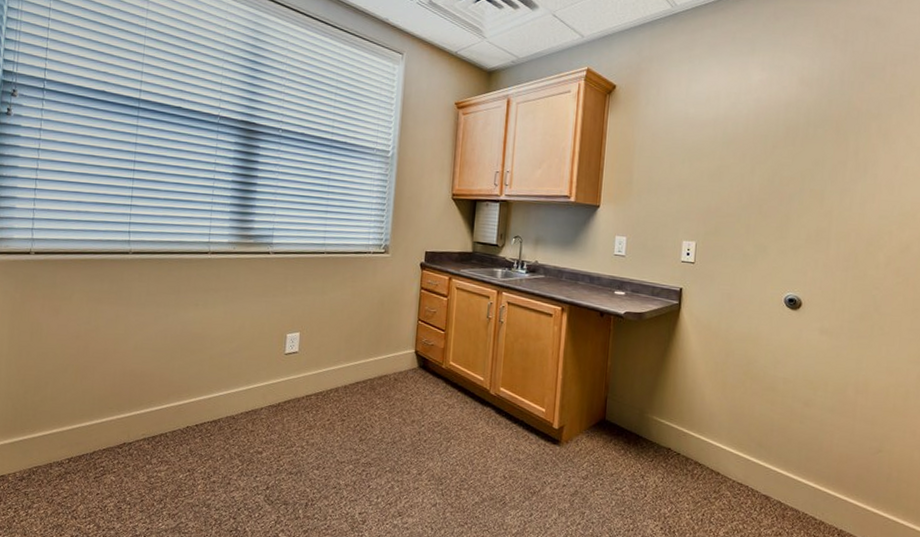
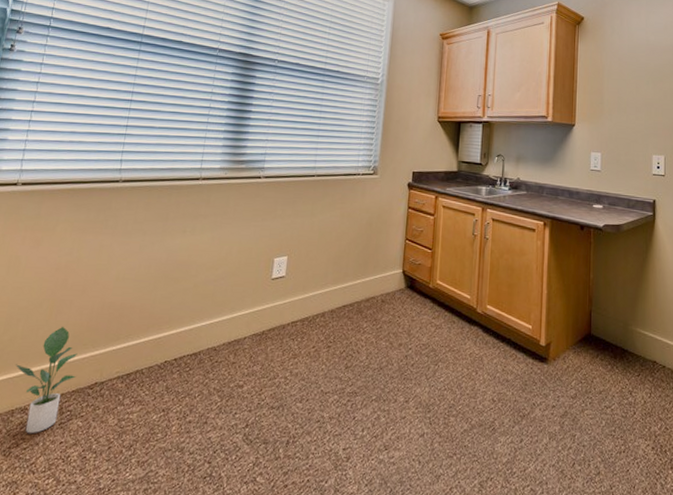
potted plant: none [49,390,105,485] -> present [16,326,78,433]

